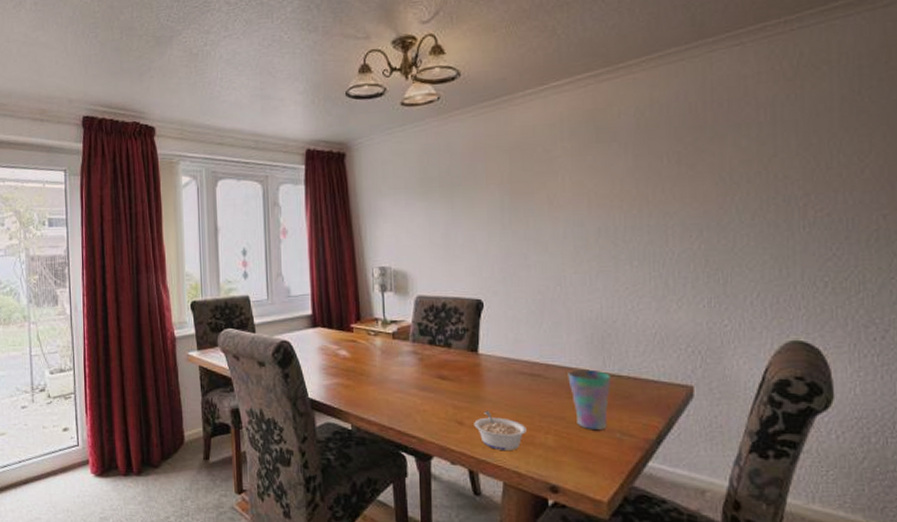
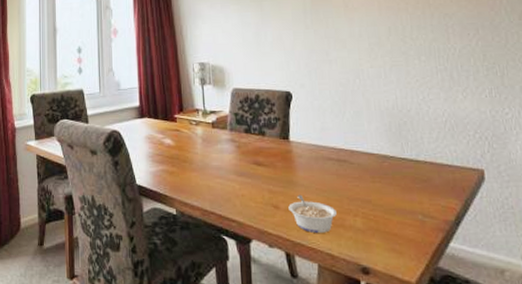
cup: present [568,369,611,429] -> none [371,155,410,212]

